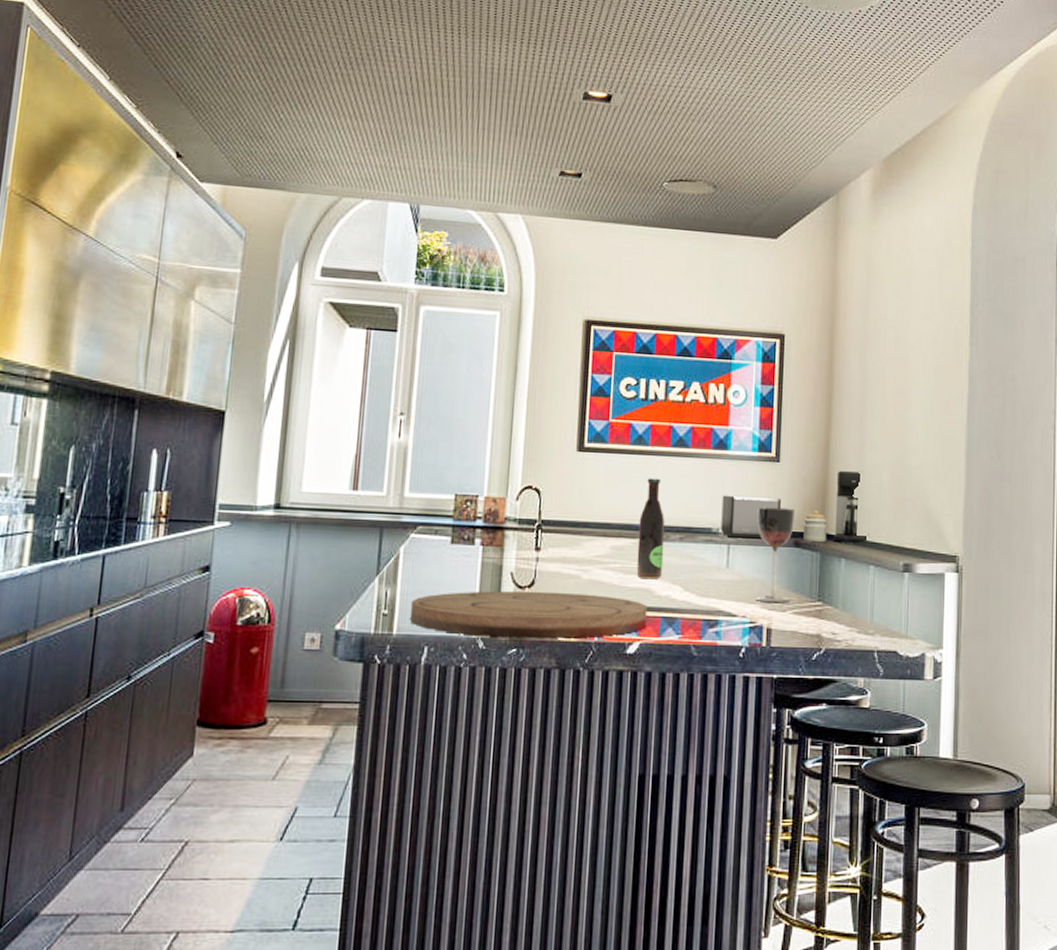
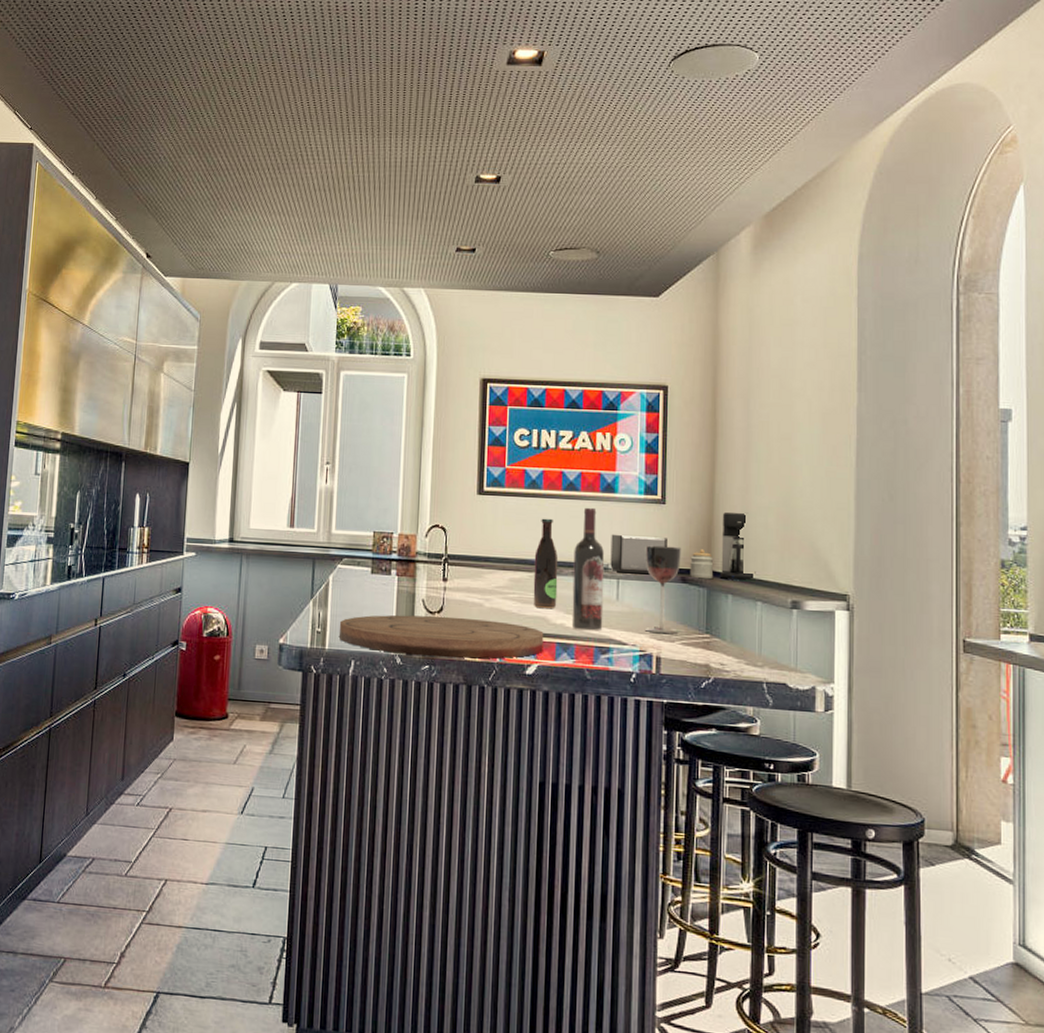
wine bottle: none [678,465,715,603] -> present [571,507,605,631]

